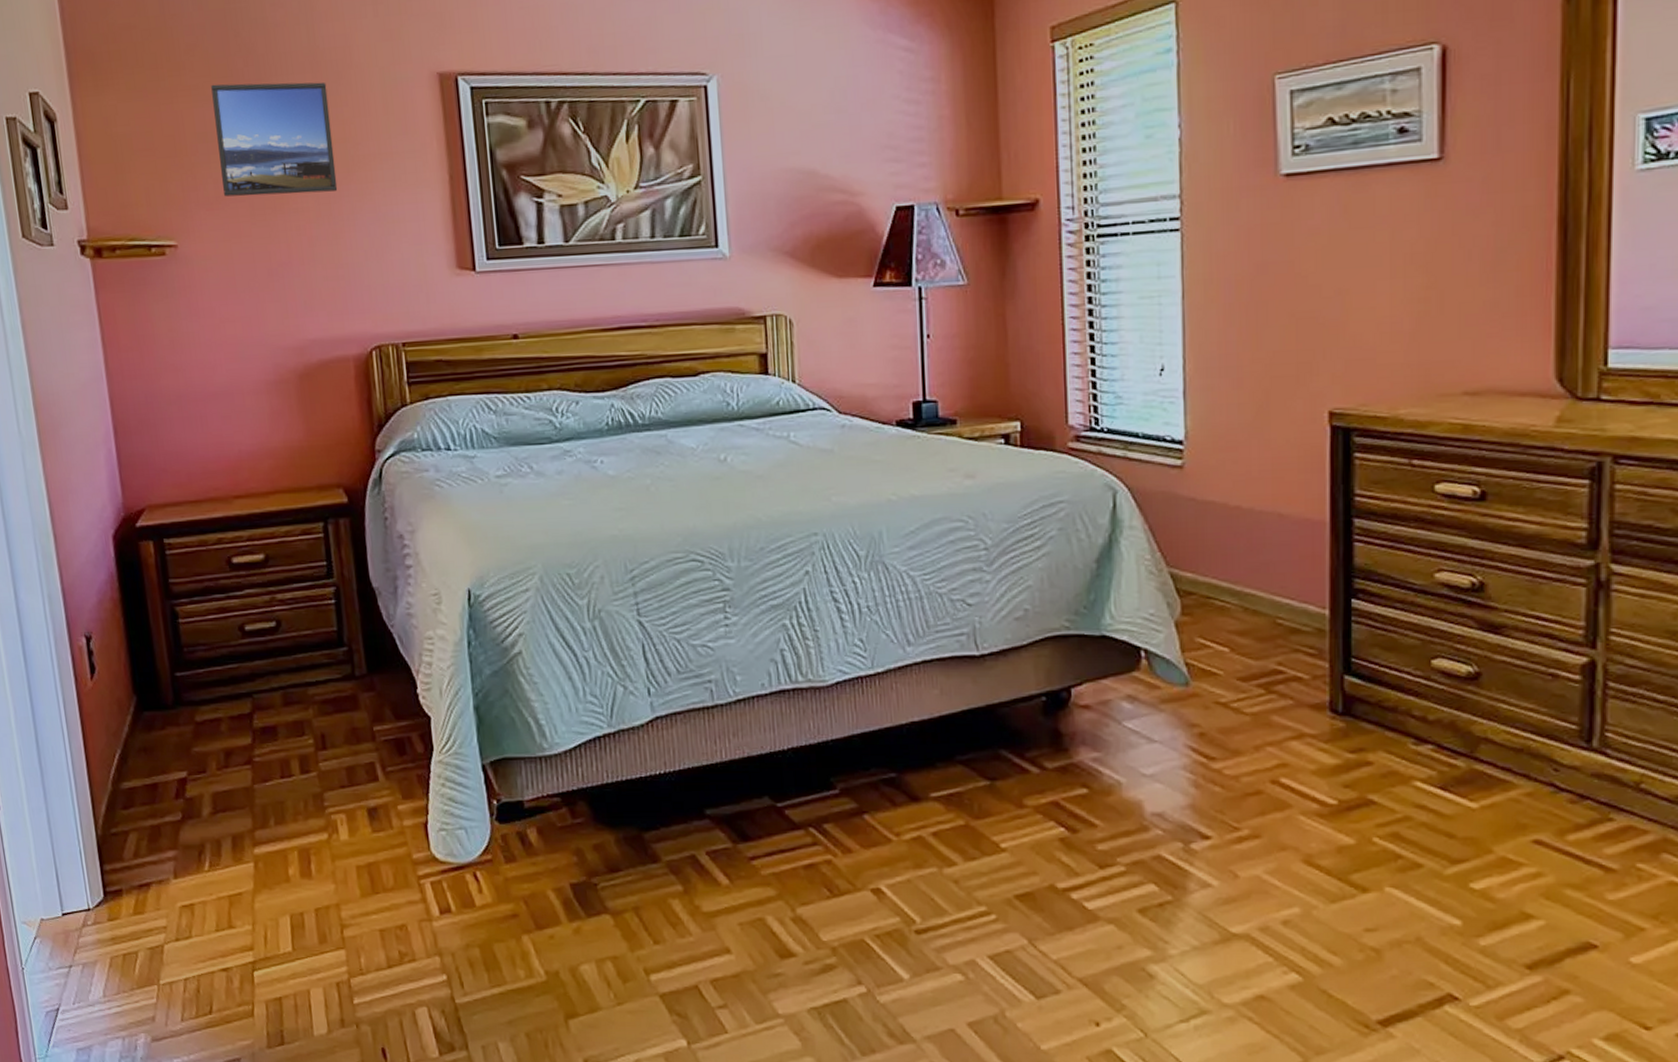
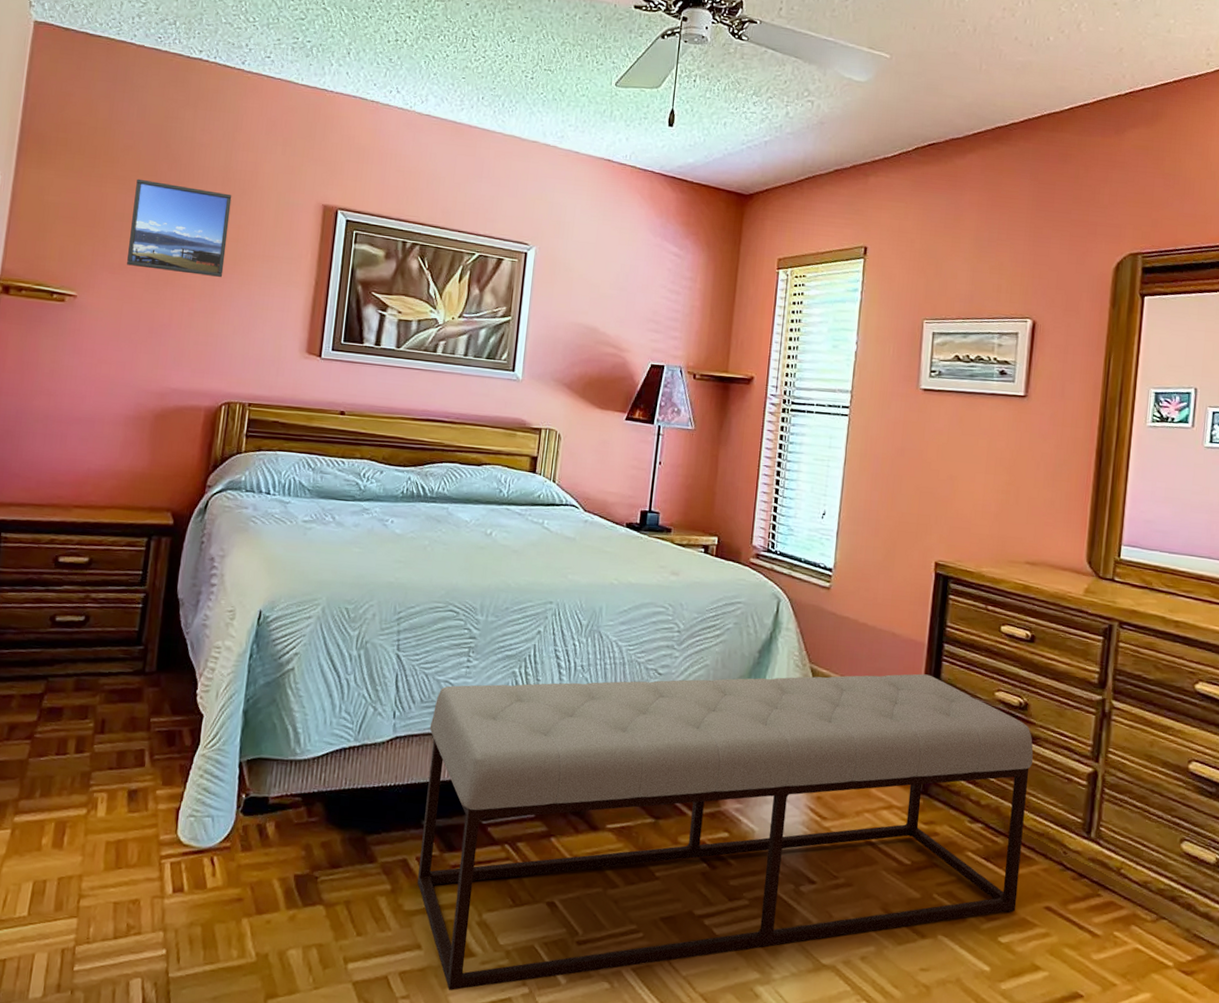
bench: none [693,562,1498,996] -> present [417,673,1034,991]

